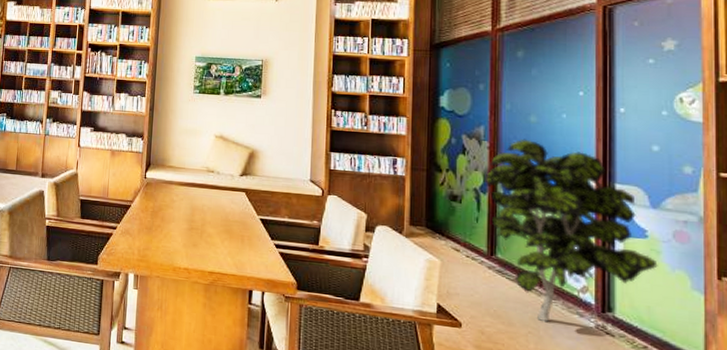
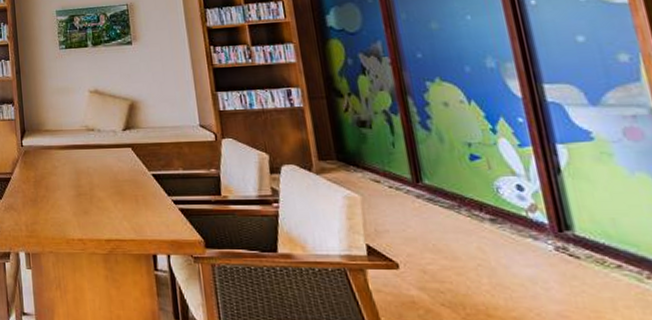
indoor plant: present [486,139,658,323] -> none [393,48,613,252]

